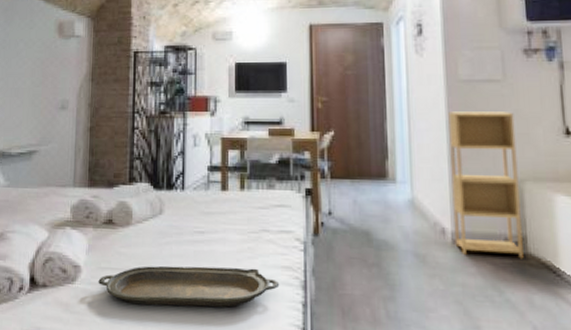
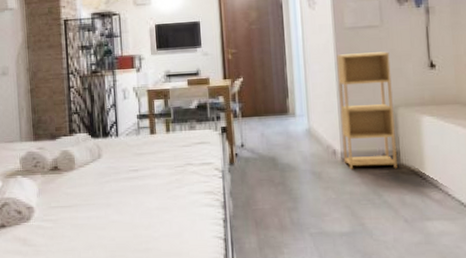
serving tray: present [98,265,280,307] -> none [50,195,204,233]

